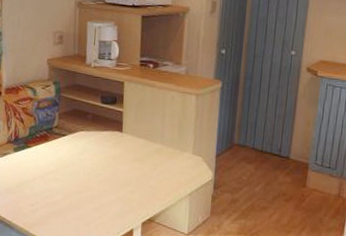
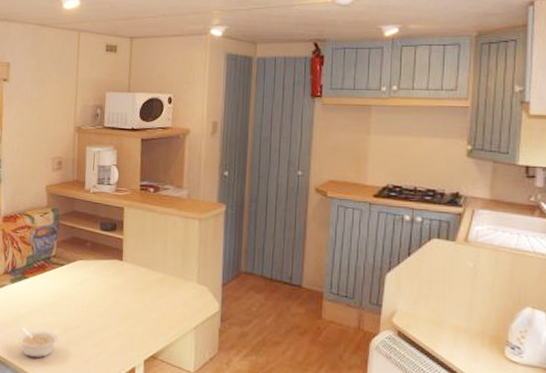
legume: none [21,192,61,221] -> present [17,327,59,358]

